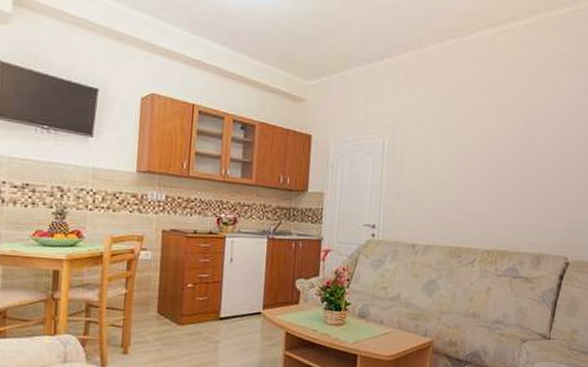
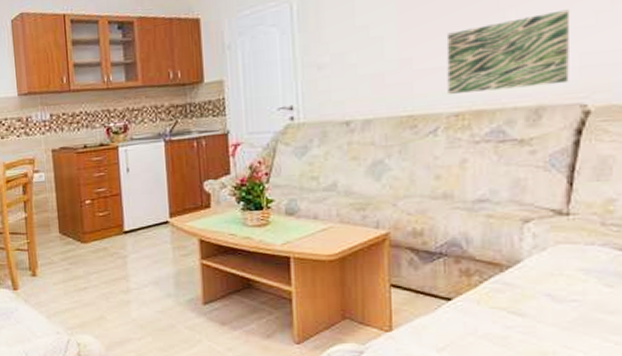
wall art: none [484,185,564,240] -> present [446,9,570,94]

